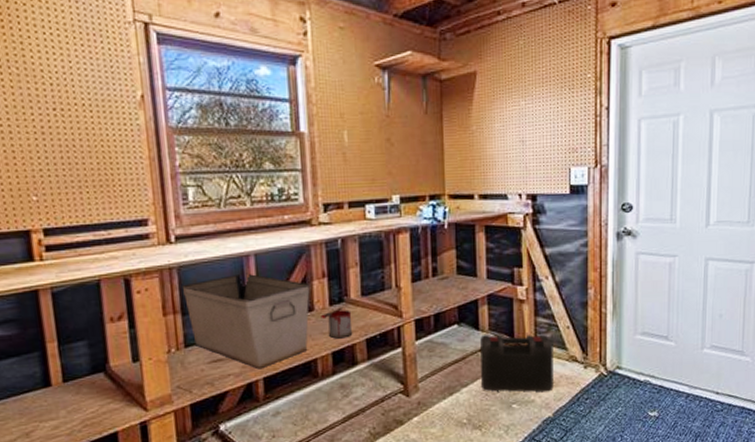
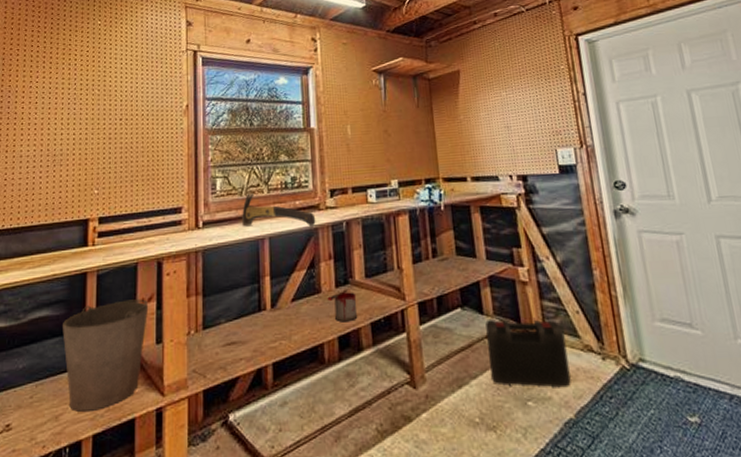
bucket: none [17,318,120,428] -> present [63,299,149,412]
storage bin: present [181,273,310,370] -> none [205,255,318,354]
hammer: none [221,205,308,243] -> present [242,193,316,227]

